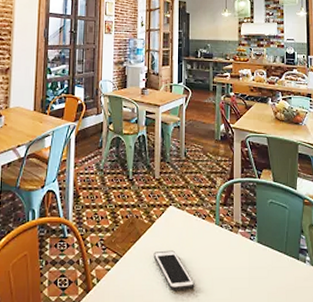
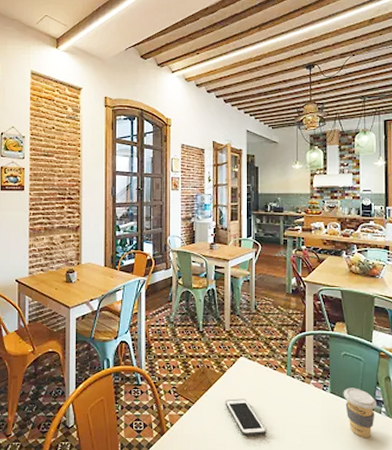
coffee cup: none [269,236,301,289] -> present [343,388,376,438]

